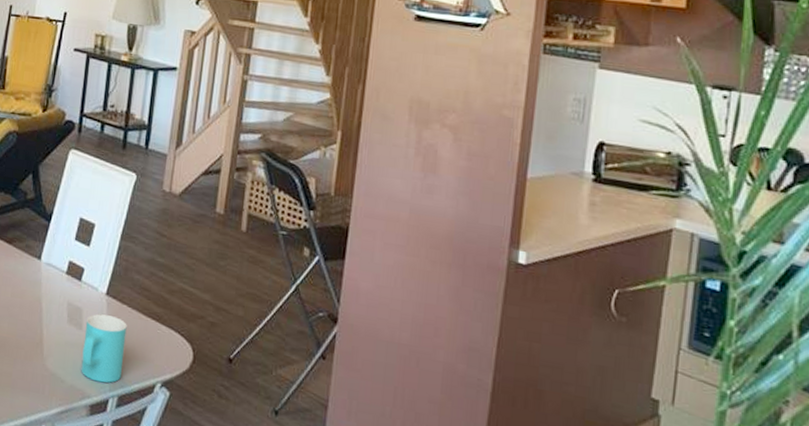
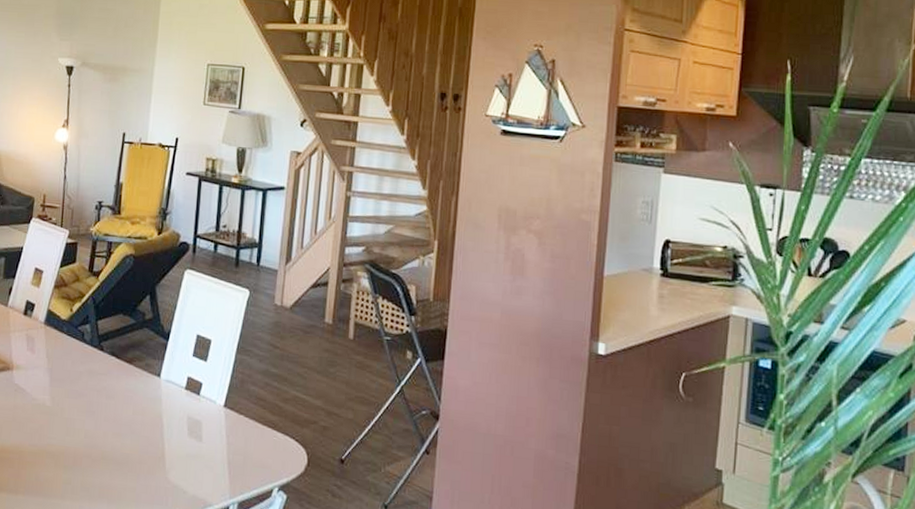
cup: present [81,314,127,383] -> none [202,425,245,491]

